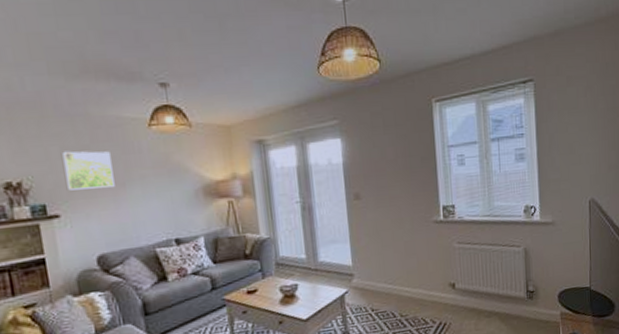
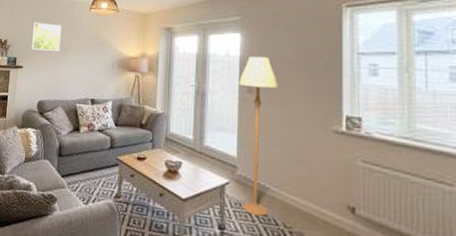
floor lamp: none [345,159,387,315] -> present [239,56,277,216]

